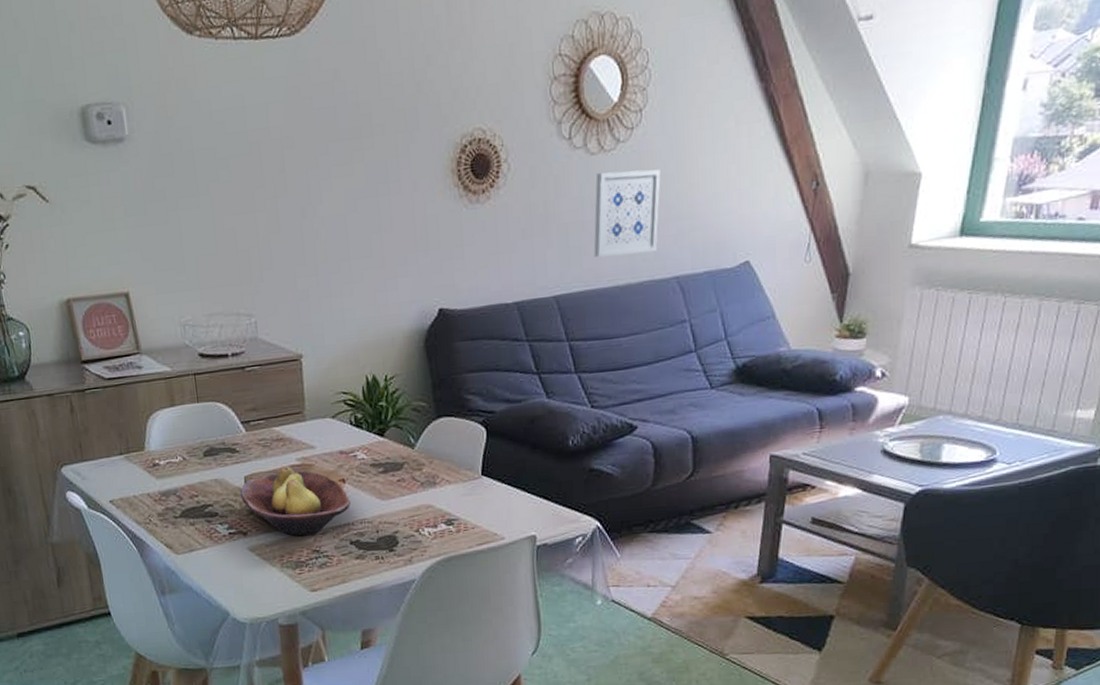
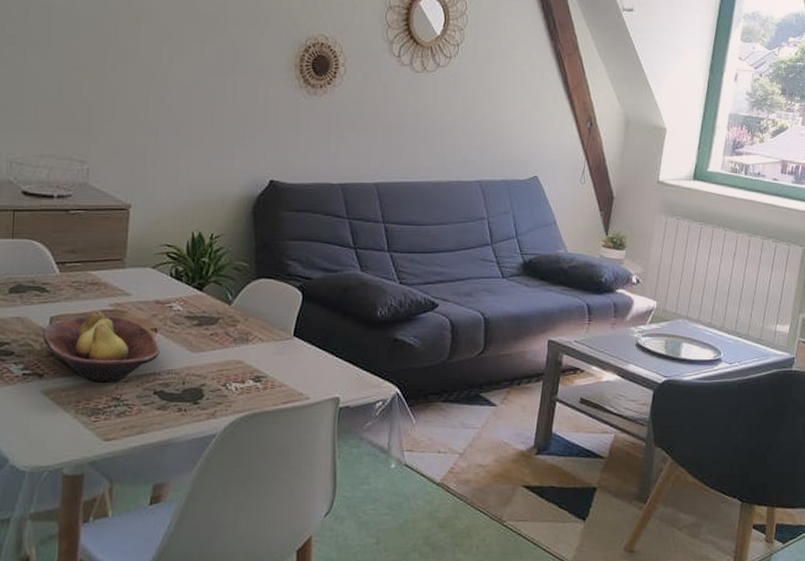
wall art: present [593,169,661,258] -> none [412,87,471,158]

